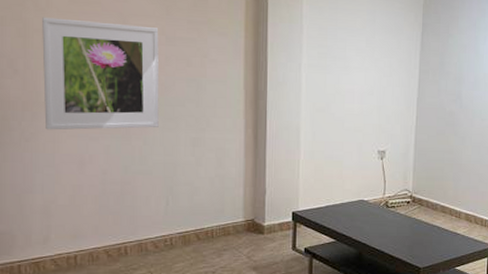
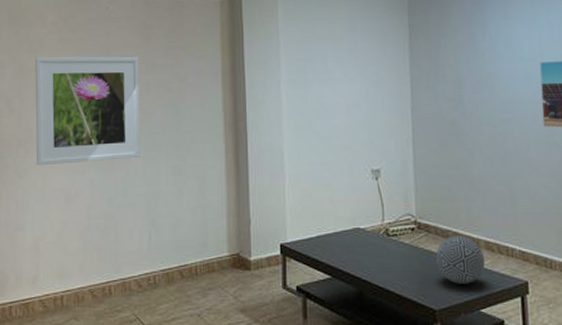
decorative ball: none [425,209,464,247] -> present [436,236,486,284]

